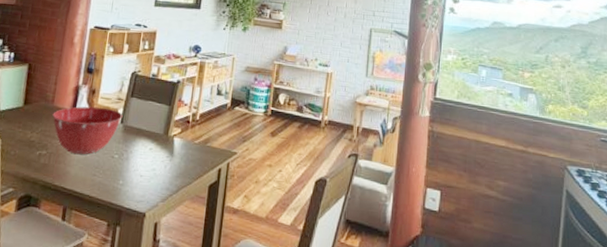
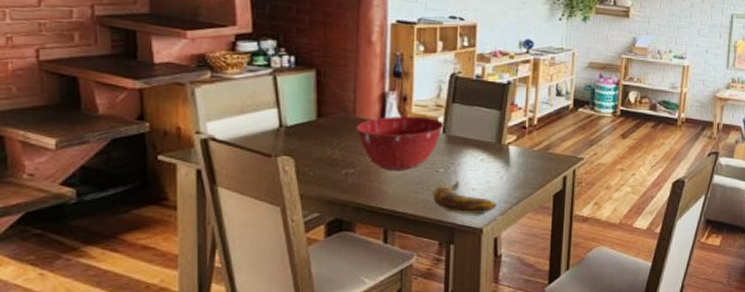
banana: none [107,166,159,199] -> present [433,180,496,215]

